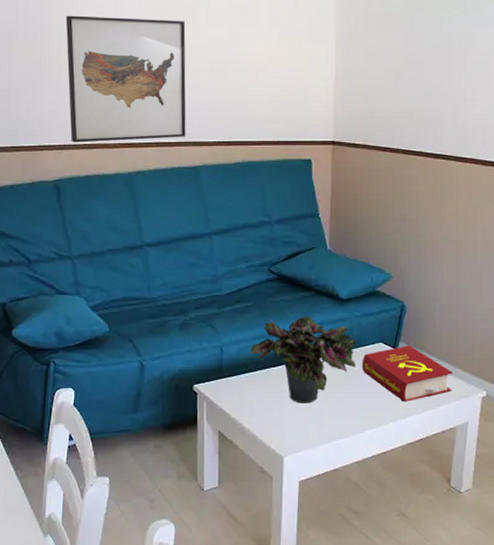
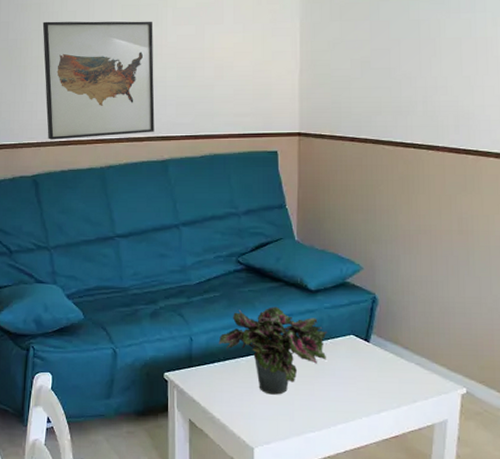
book: present [362,346,454,403] -> none [332,339,430,397]

